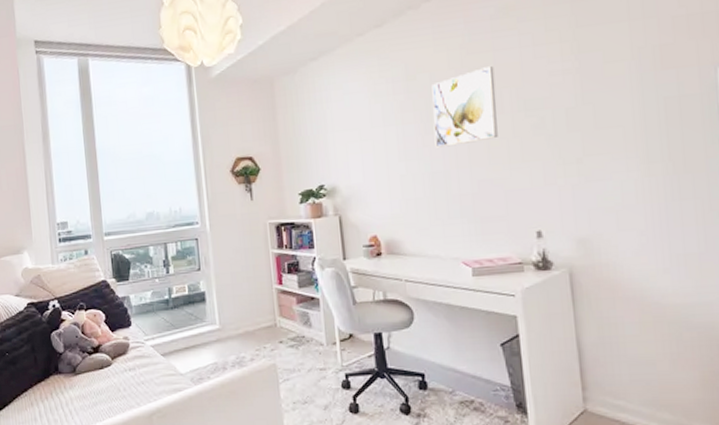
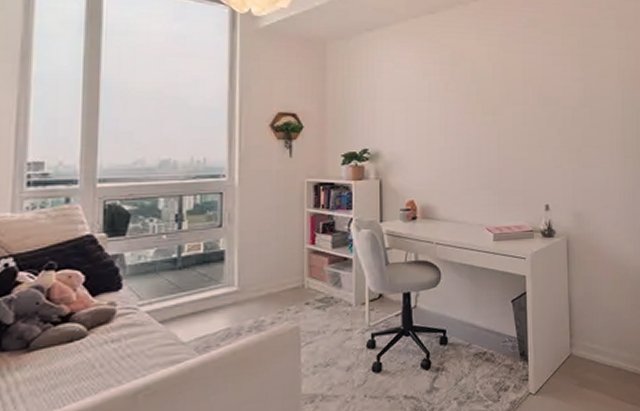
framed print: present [432,66,498,148] -> none [471,65,523,127]

